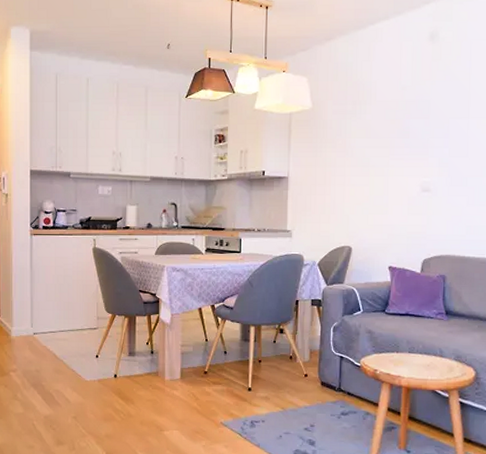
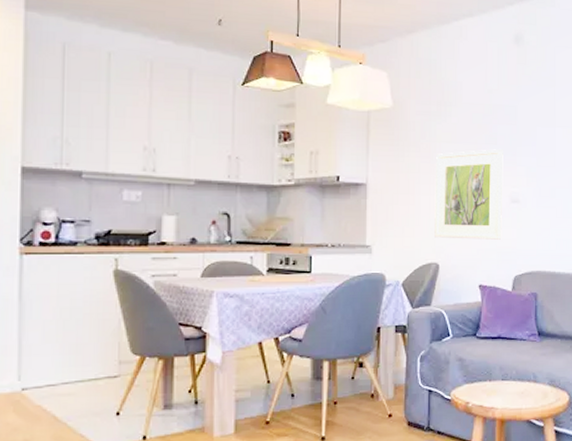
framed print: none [348,142,416,226] -> present [434,149,503,240]

